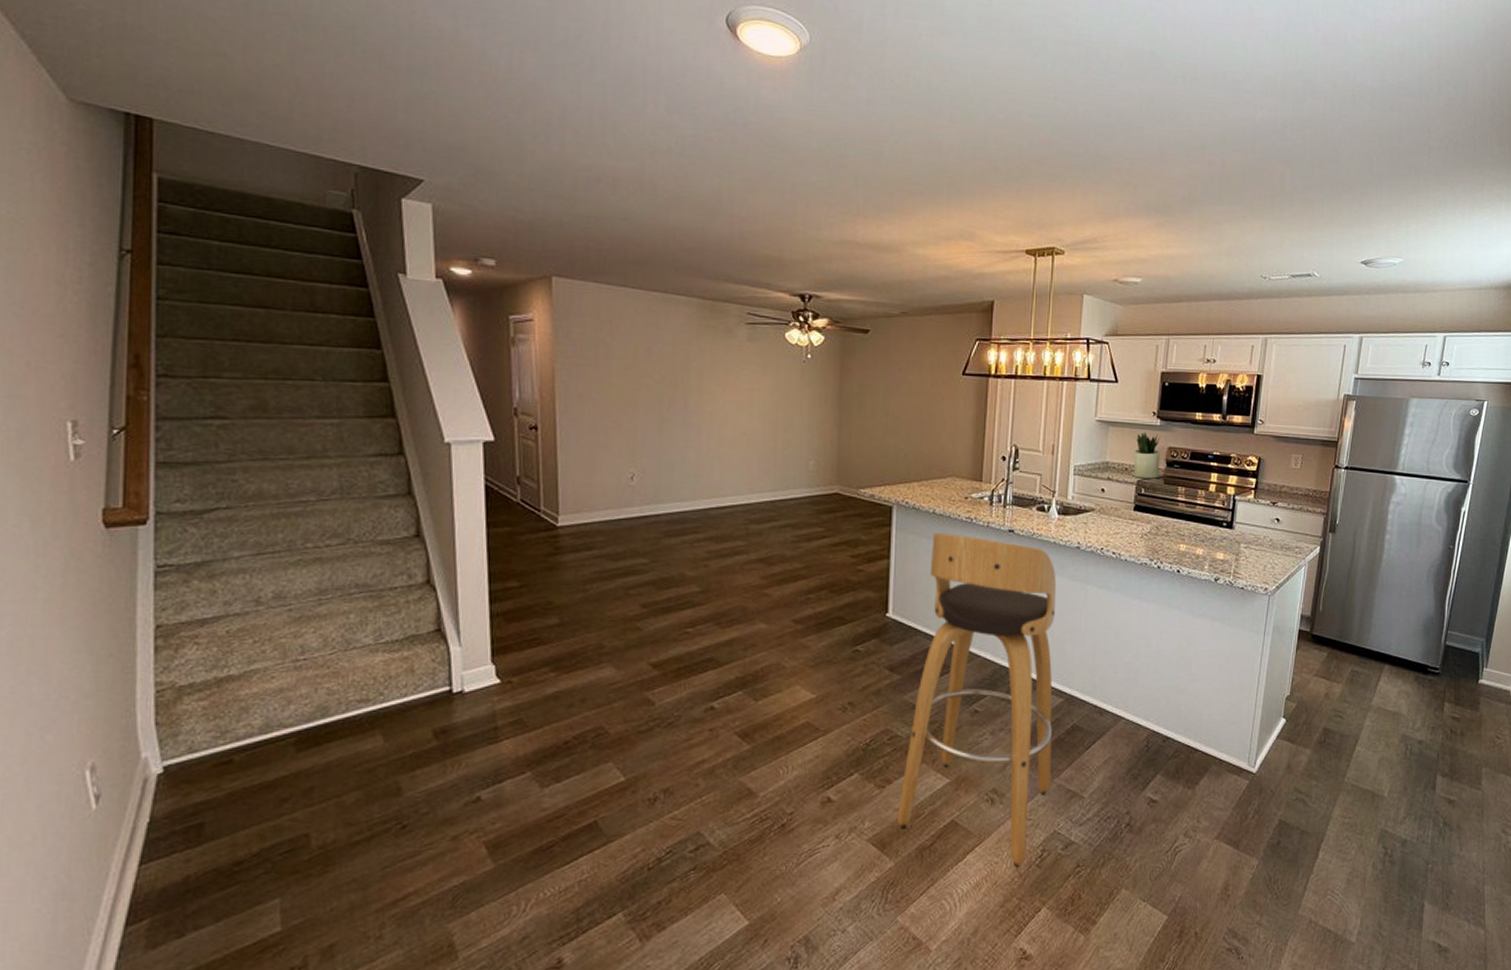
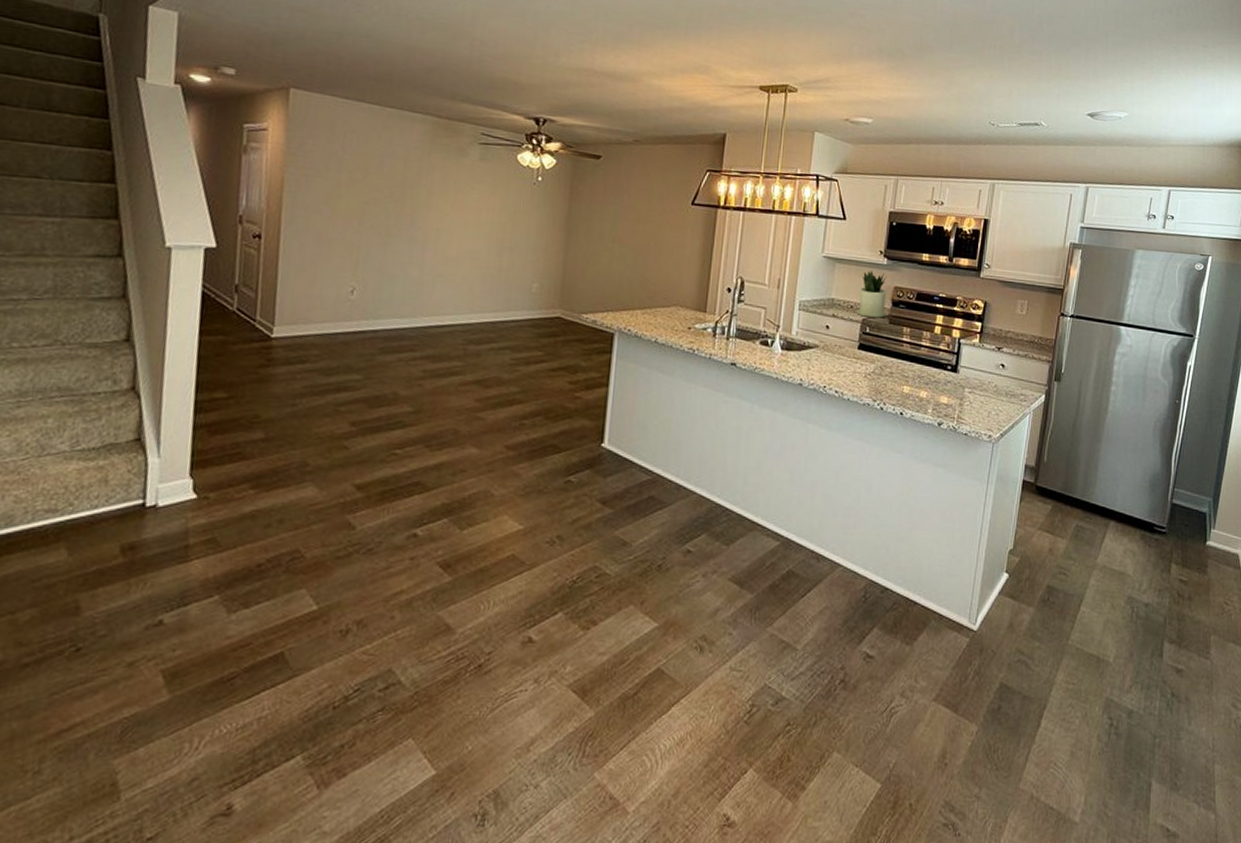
bar stool: present [896,532,1057,867] -> none [599,361,778,723]

